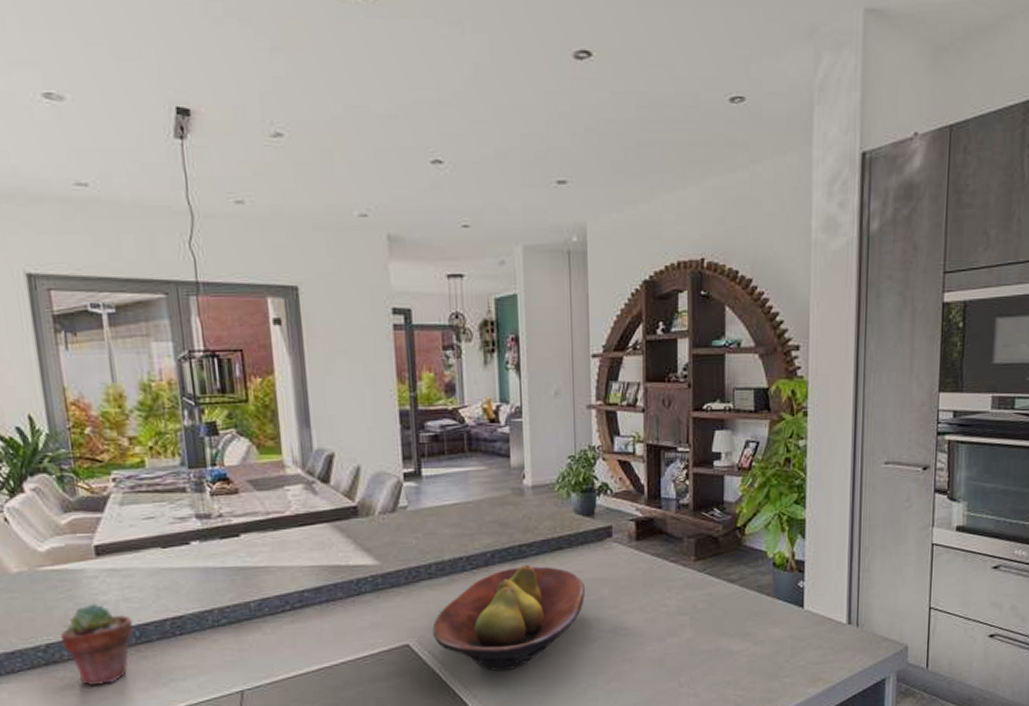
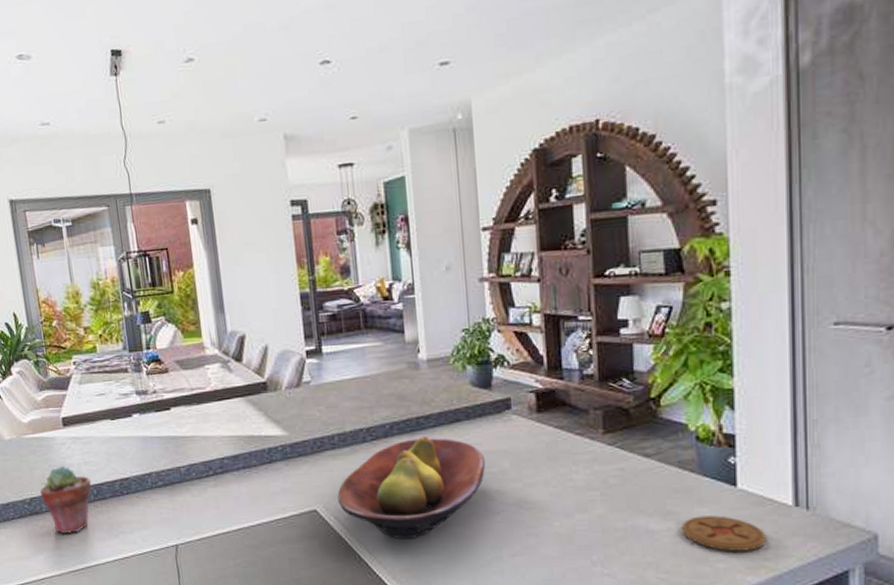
coaster: none [758,635,824,667] -> present [682,516,766,551]

